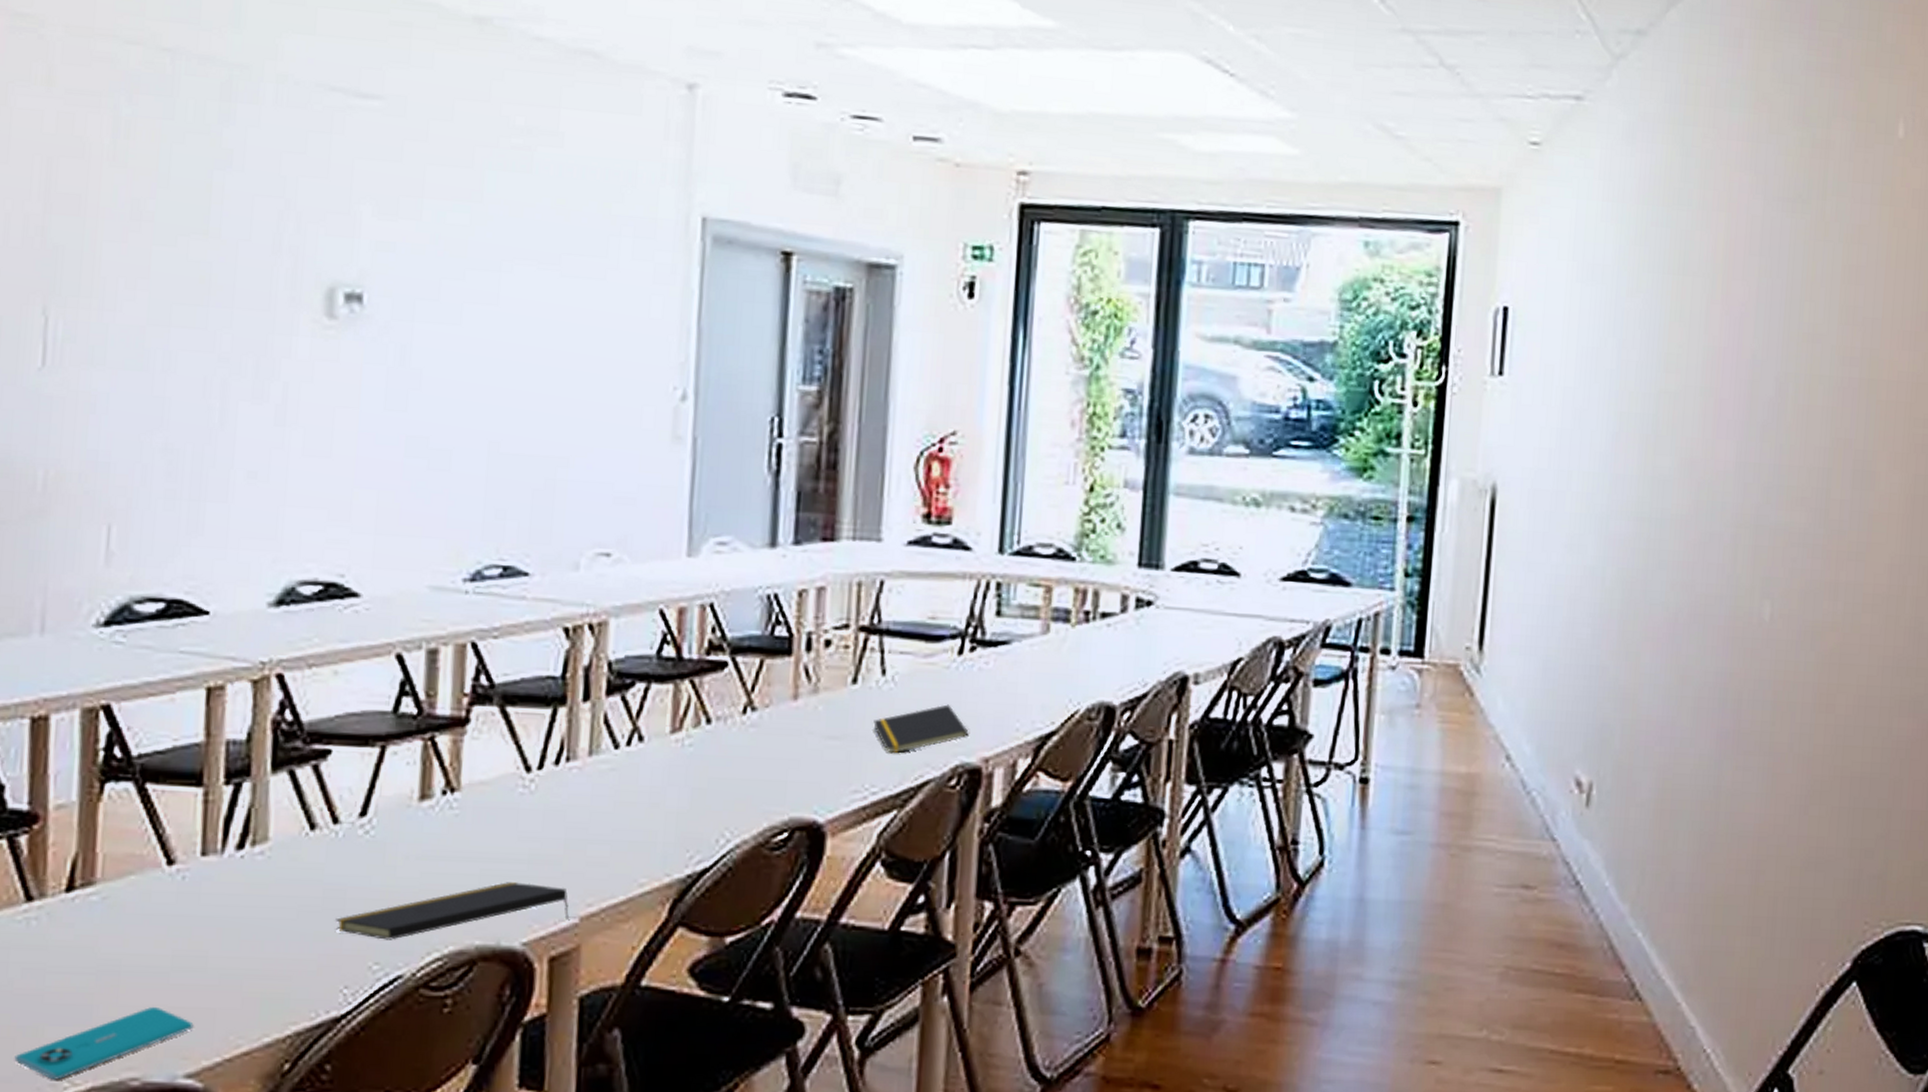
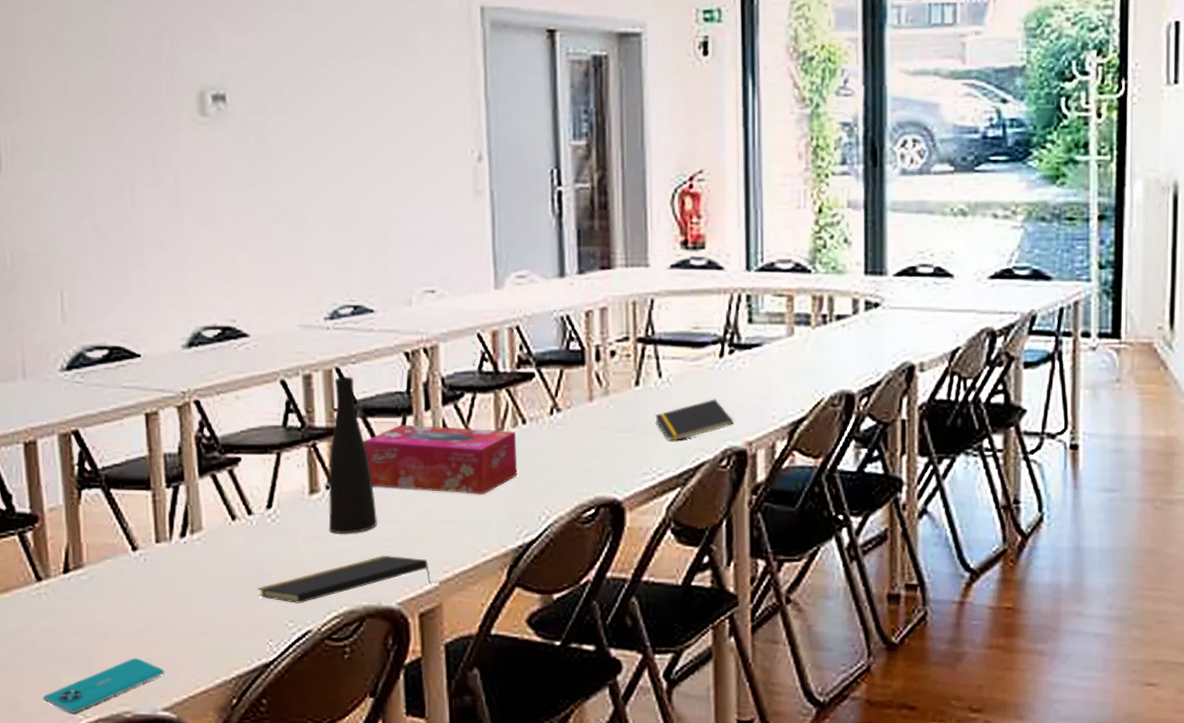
vase: none [440,653,507,854] -> present [328,376,378,535]
tissue box: none [498,717,697,809] -> present [364,424,518,494]

